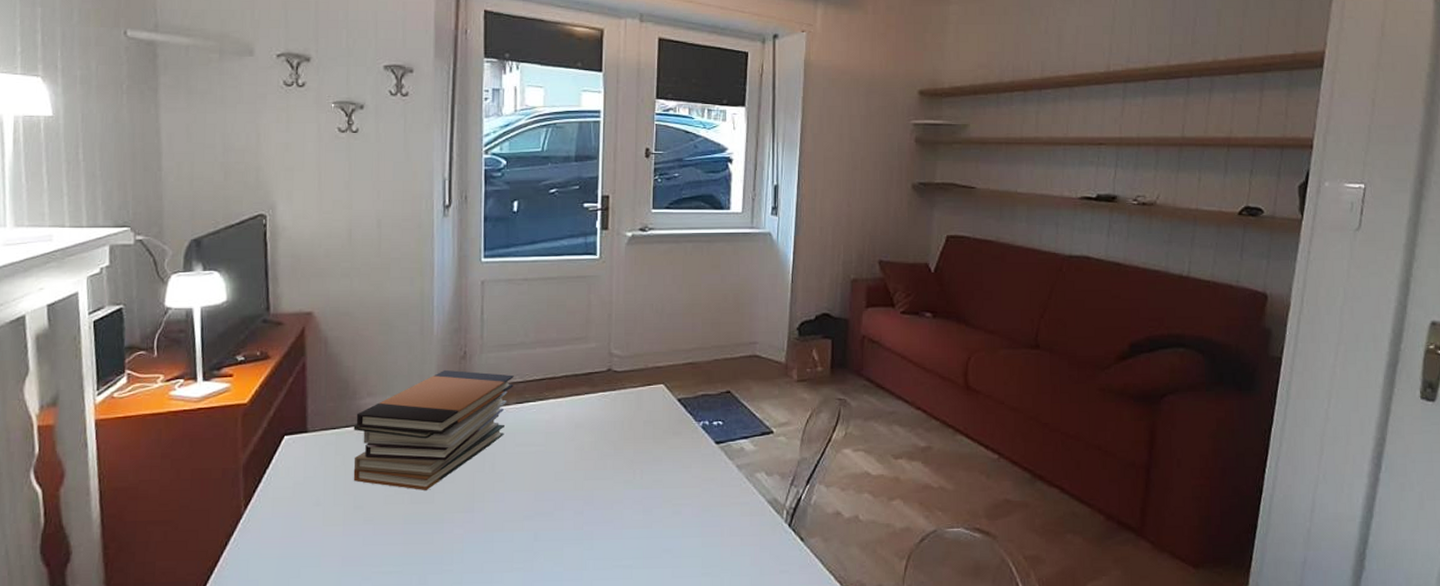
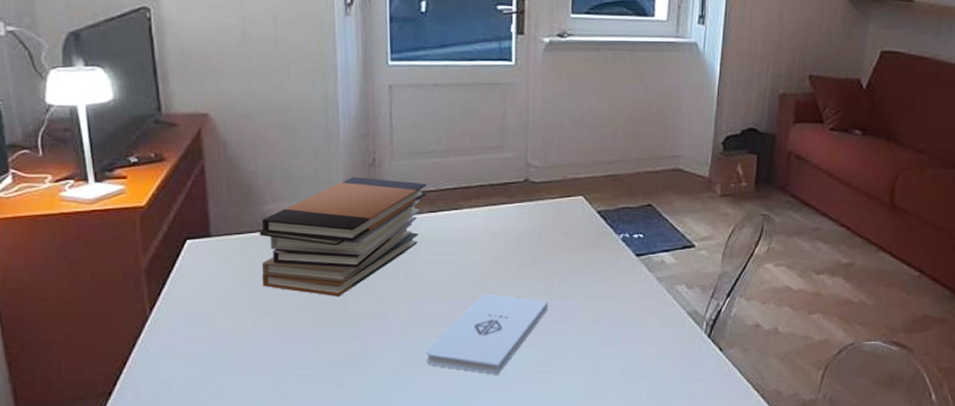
notepad: none [508,484,629,570] -> present [426,293,548,375]

